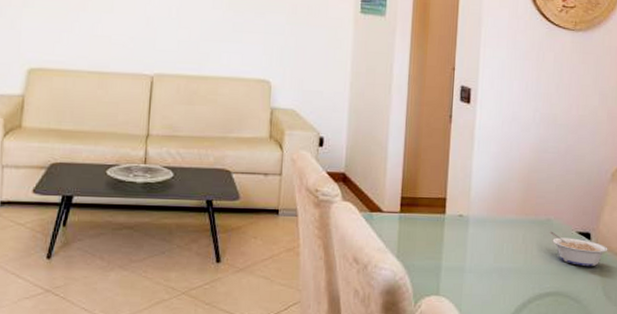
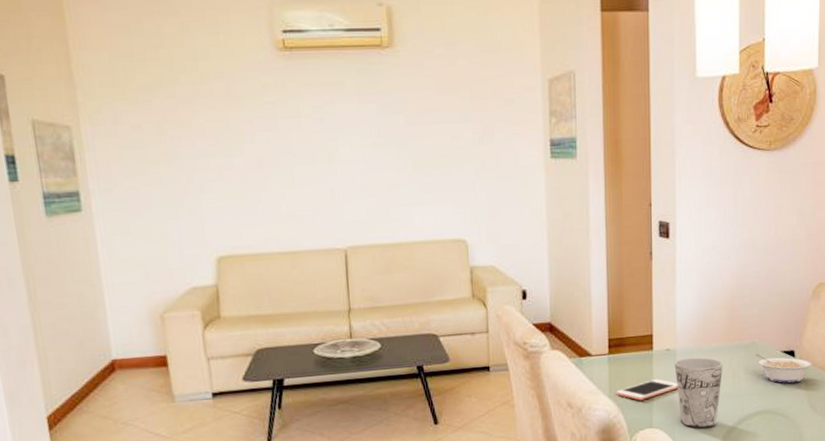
cell phone: none [404,244,469,265] -> present [616,379,678,401]
cup: none [466,226,517,303] -> present [674,357,724,429]

